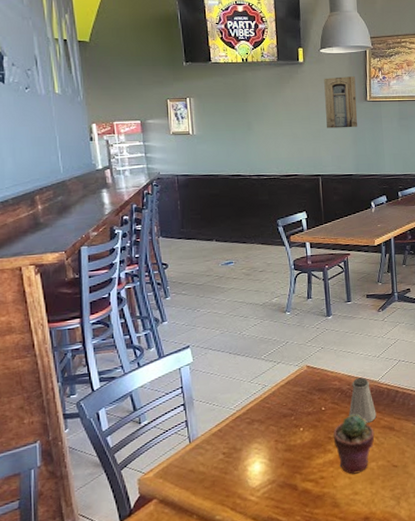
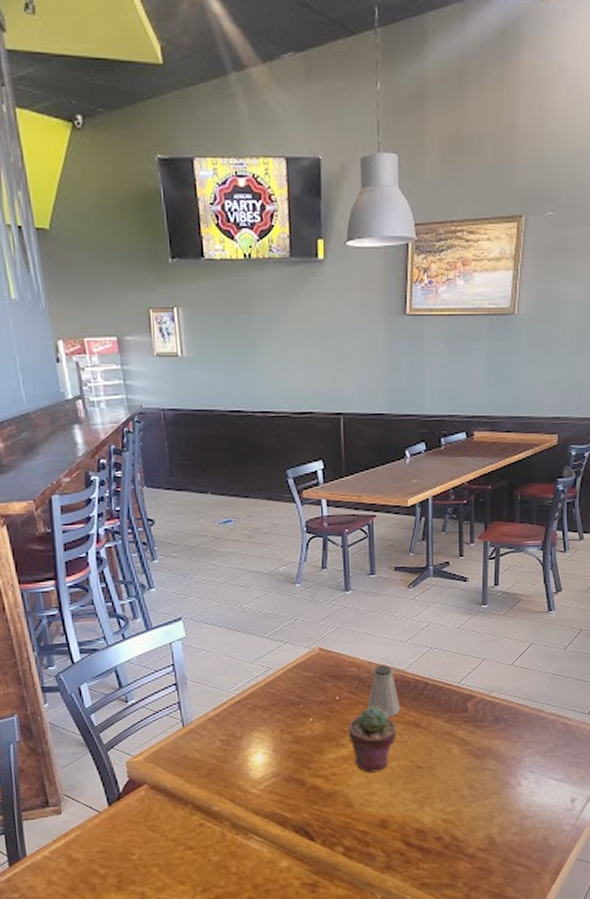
wall art: present [324,76,358,129] -> none [350,280,393,352]

